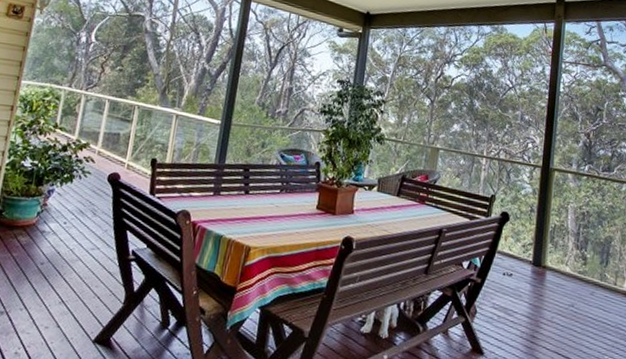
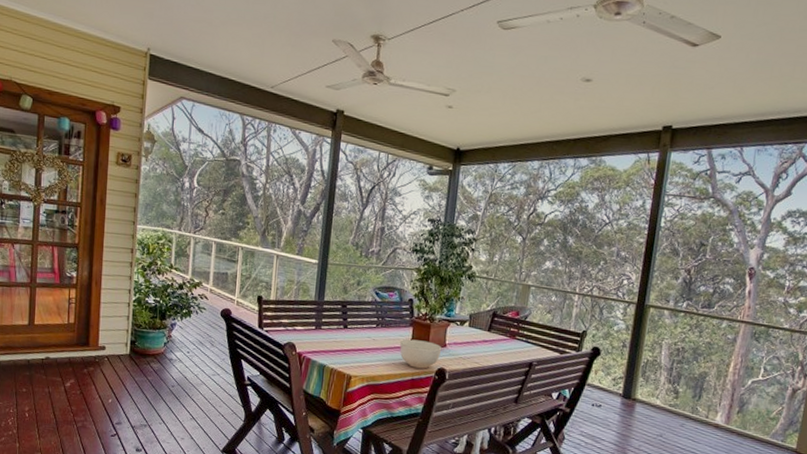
bowl: none [304,205,350,238] -> present [399,339,442,369]

